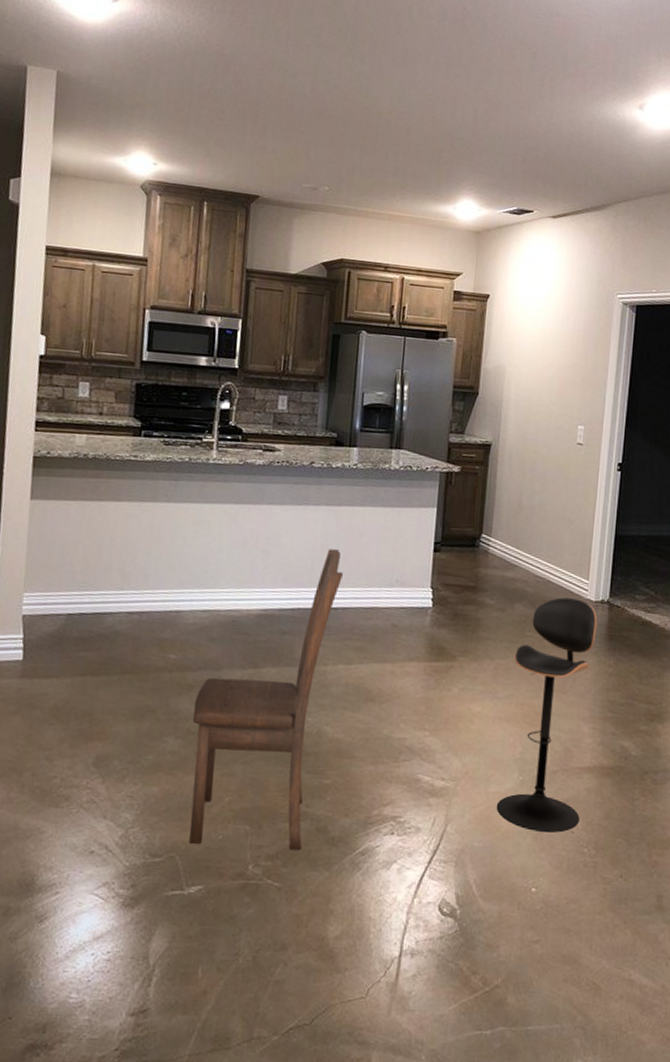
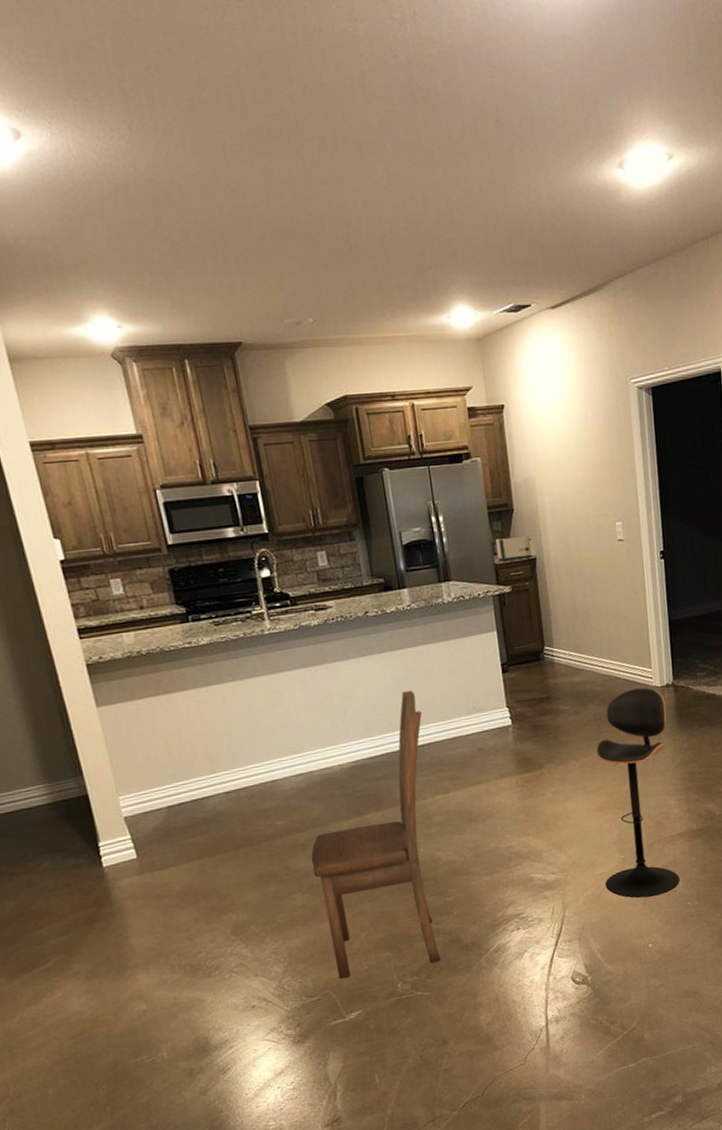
toaster: none [453,417,491,444] -> present [495,535,532,562]

